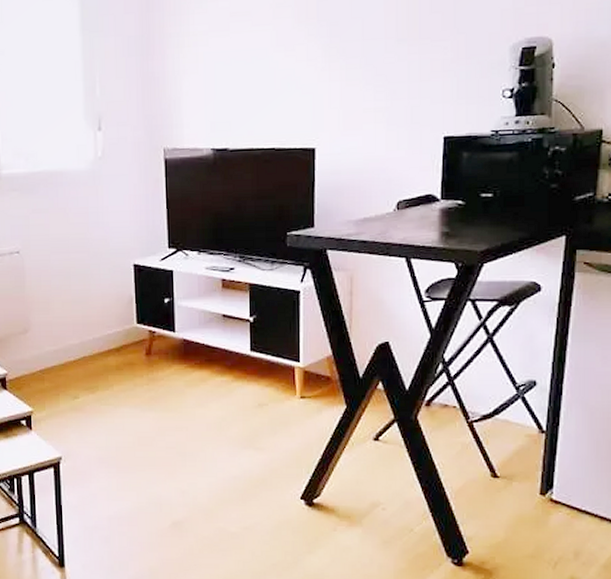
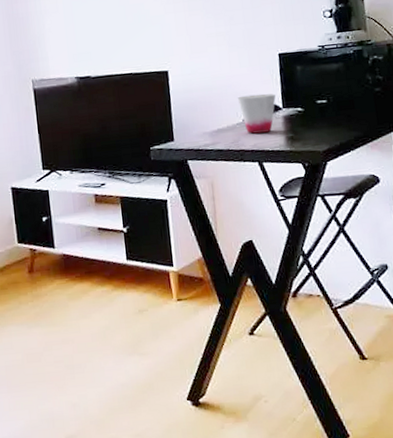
cup: none [390,181,435,226] -> present [237,93,276,134]

